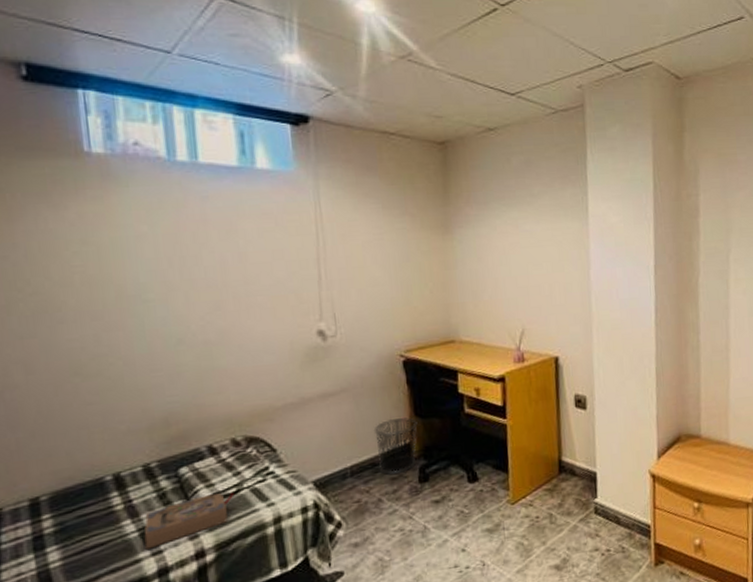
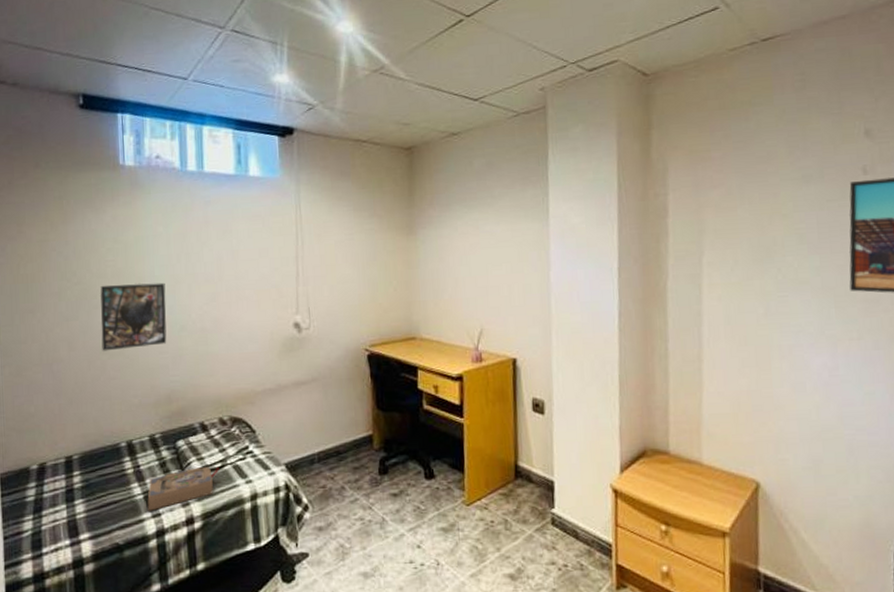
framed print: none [66,290,160,373] -> present [100,282,167,351]
waste bin: present [373,417,418,475] -> none [339,410,379,463]

